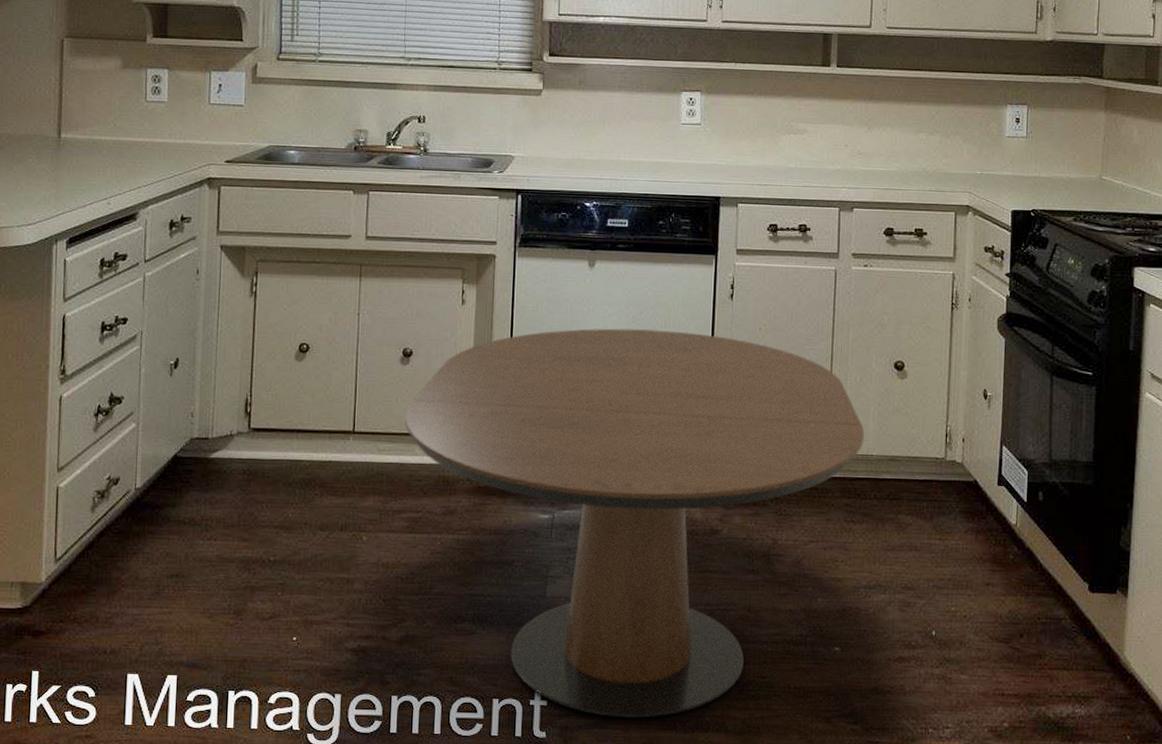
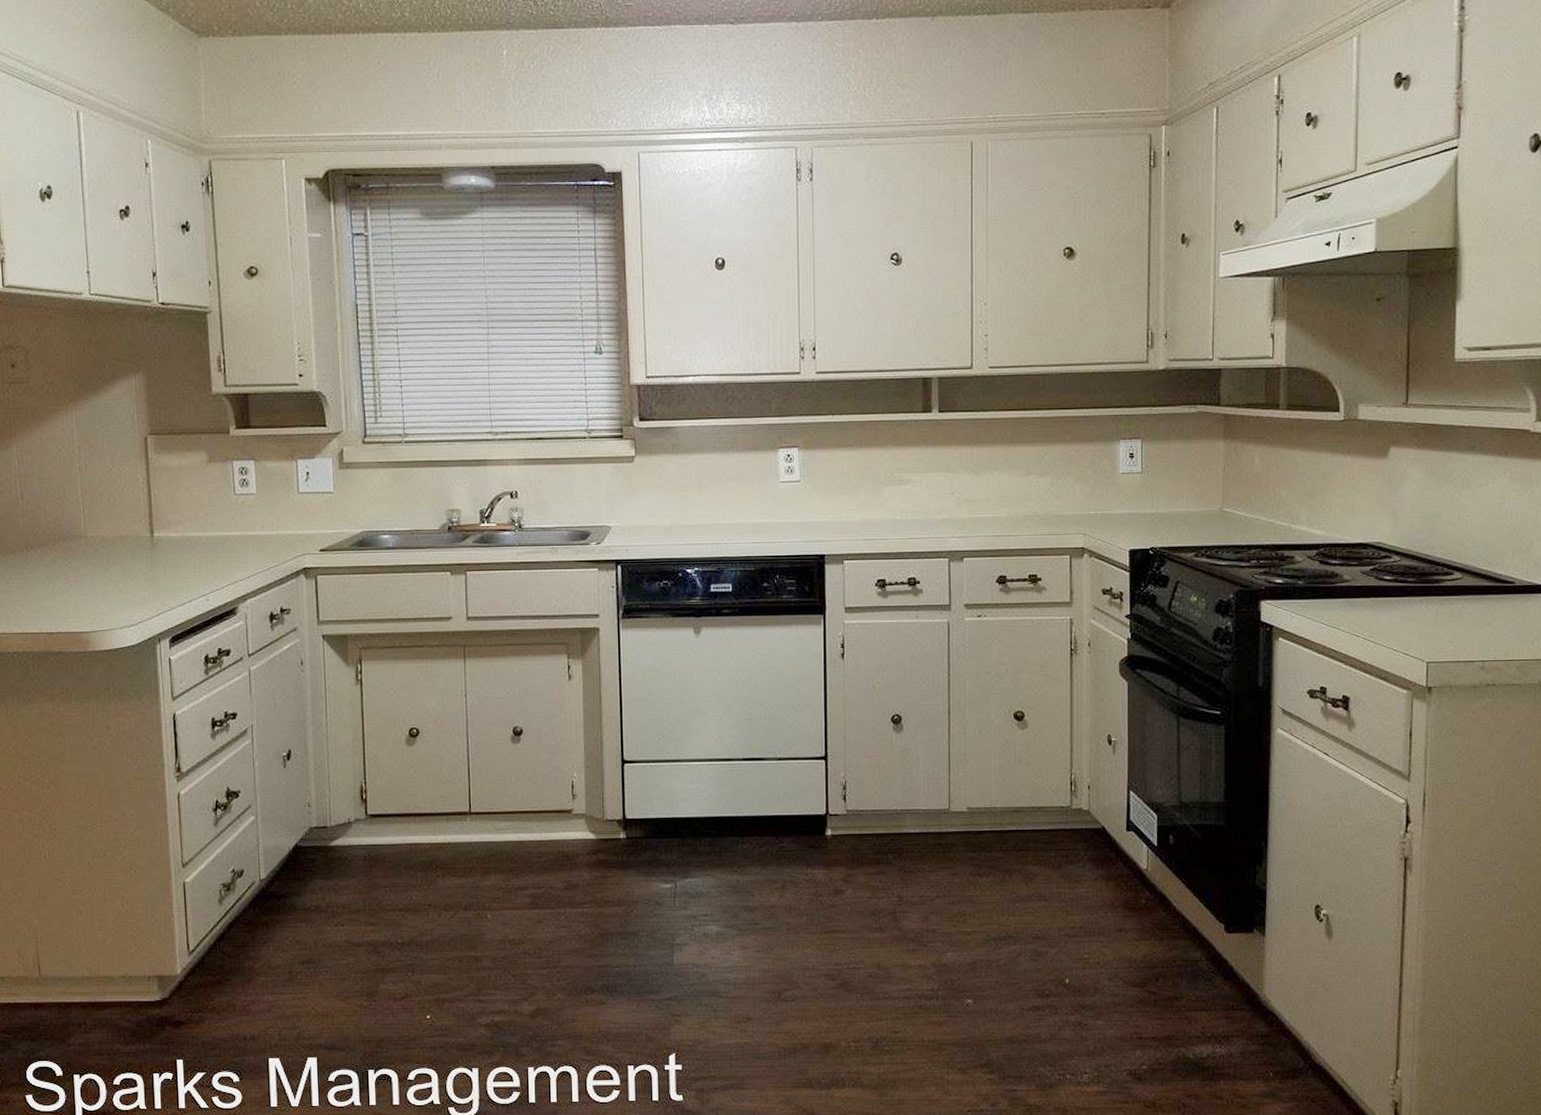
dining table: present [404,328,865,719] -> none [520,693,987,1079]

